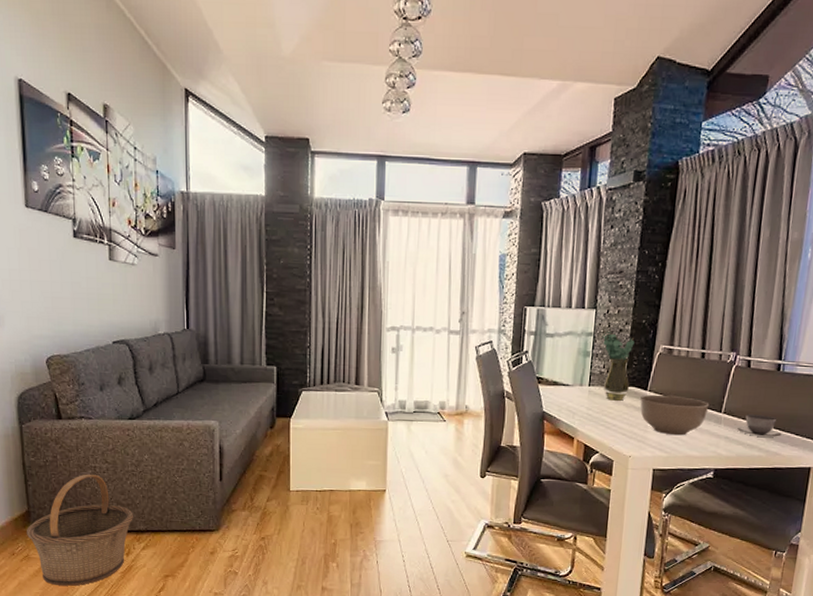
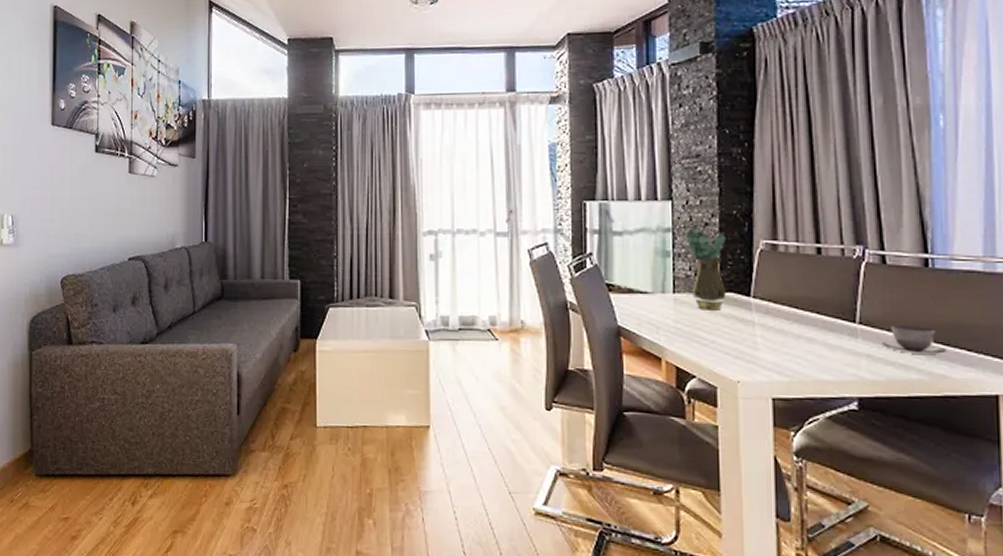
basket: present [27,474,133,586] -> none [28,406,141,542]
bowl: present [640,394,710,436] -> none [743,301,838,354]

